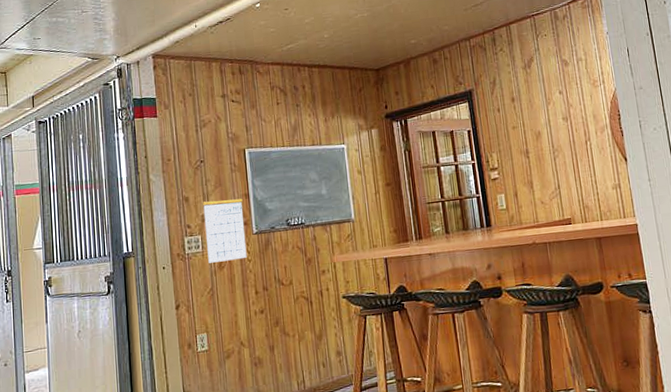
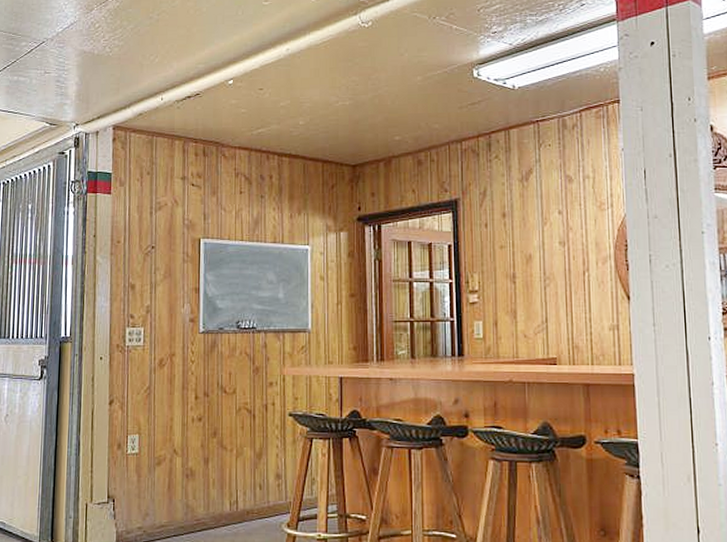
calendar: present [202,187,247,263] -> none [148,278,192,359]

